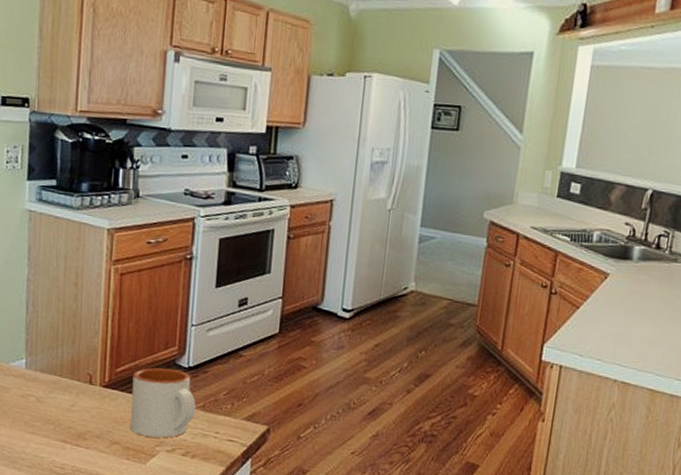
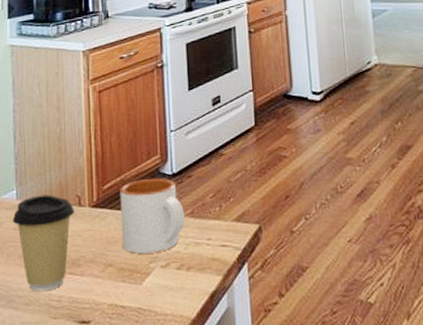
coffee cup: none [20,368,85,458] -> present [12,195,74,291]

